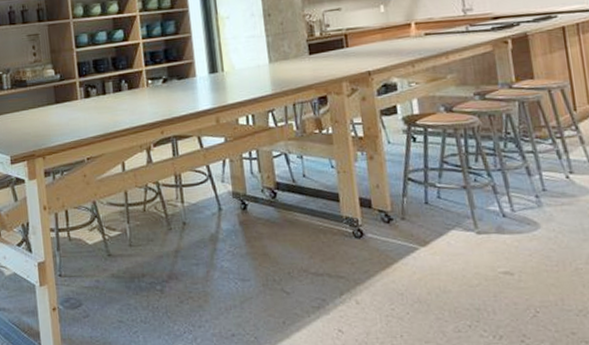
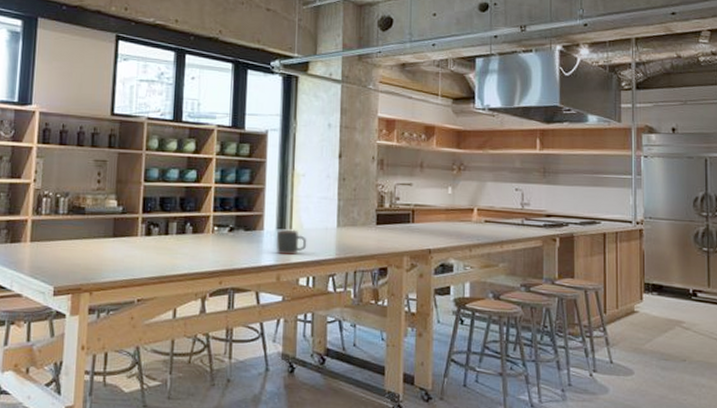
mug: none [209,73,242,97] -> present [276,230,307,255]

